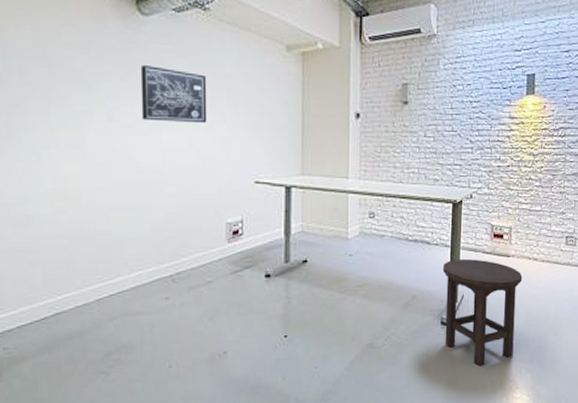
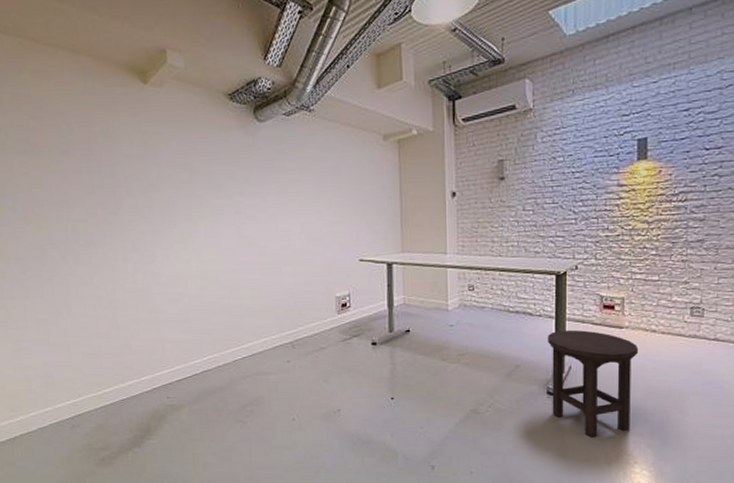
wall art: present [140,64,207,124] -> none [259,163,316,211]

